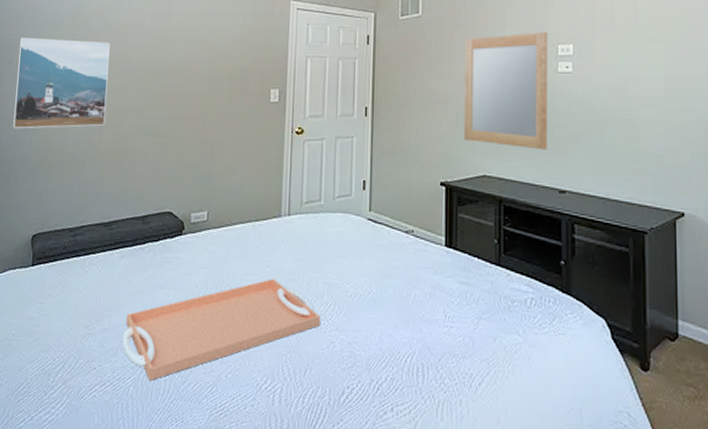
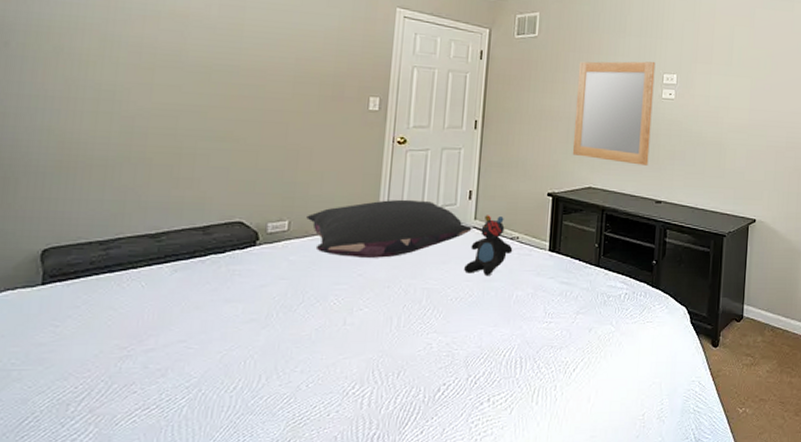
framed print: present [13,37,110,129] -> none [11,15,161,127]
serving tray: present [122,279,320,381] -> none [173,287,417,398]
pillow: none [222,190,368,250] -> present [306,199,472,258]
teddy bear: none [362,206,409,271] -> present [464,215,513,275]

